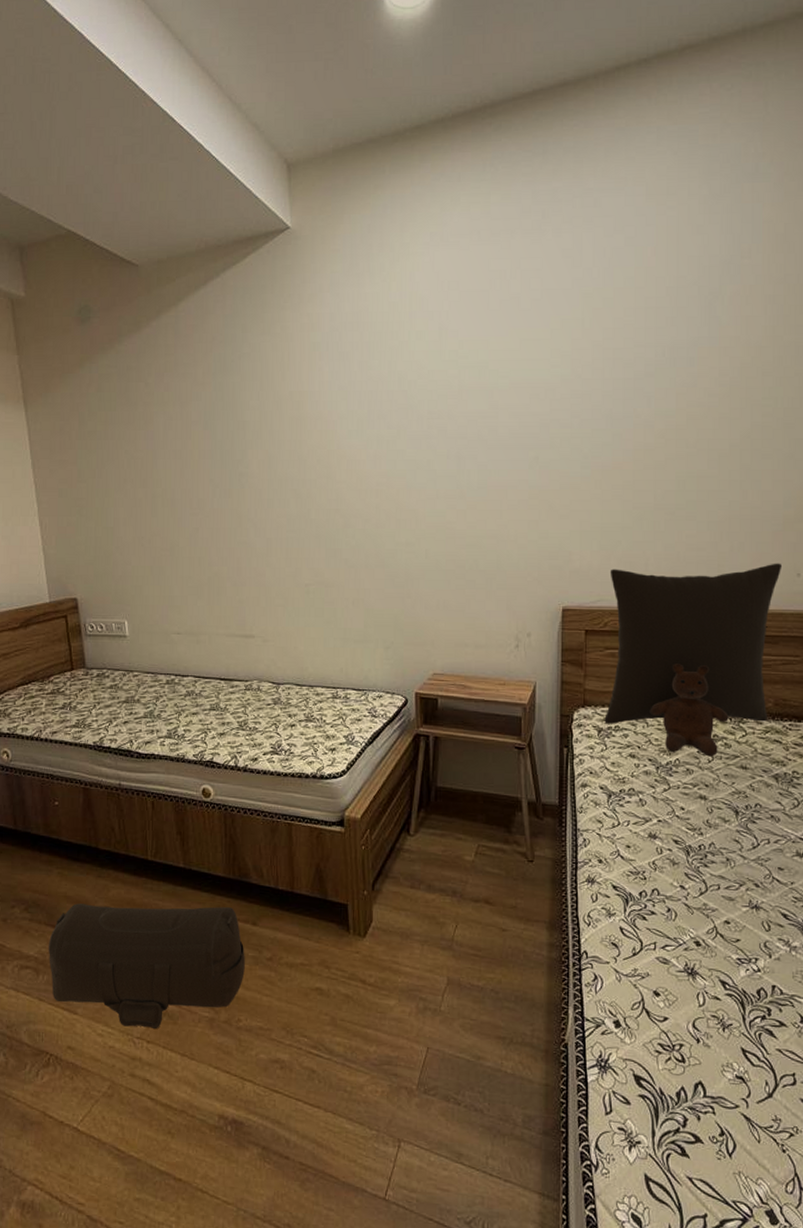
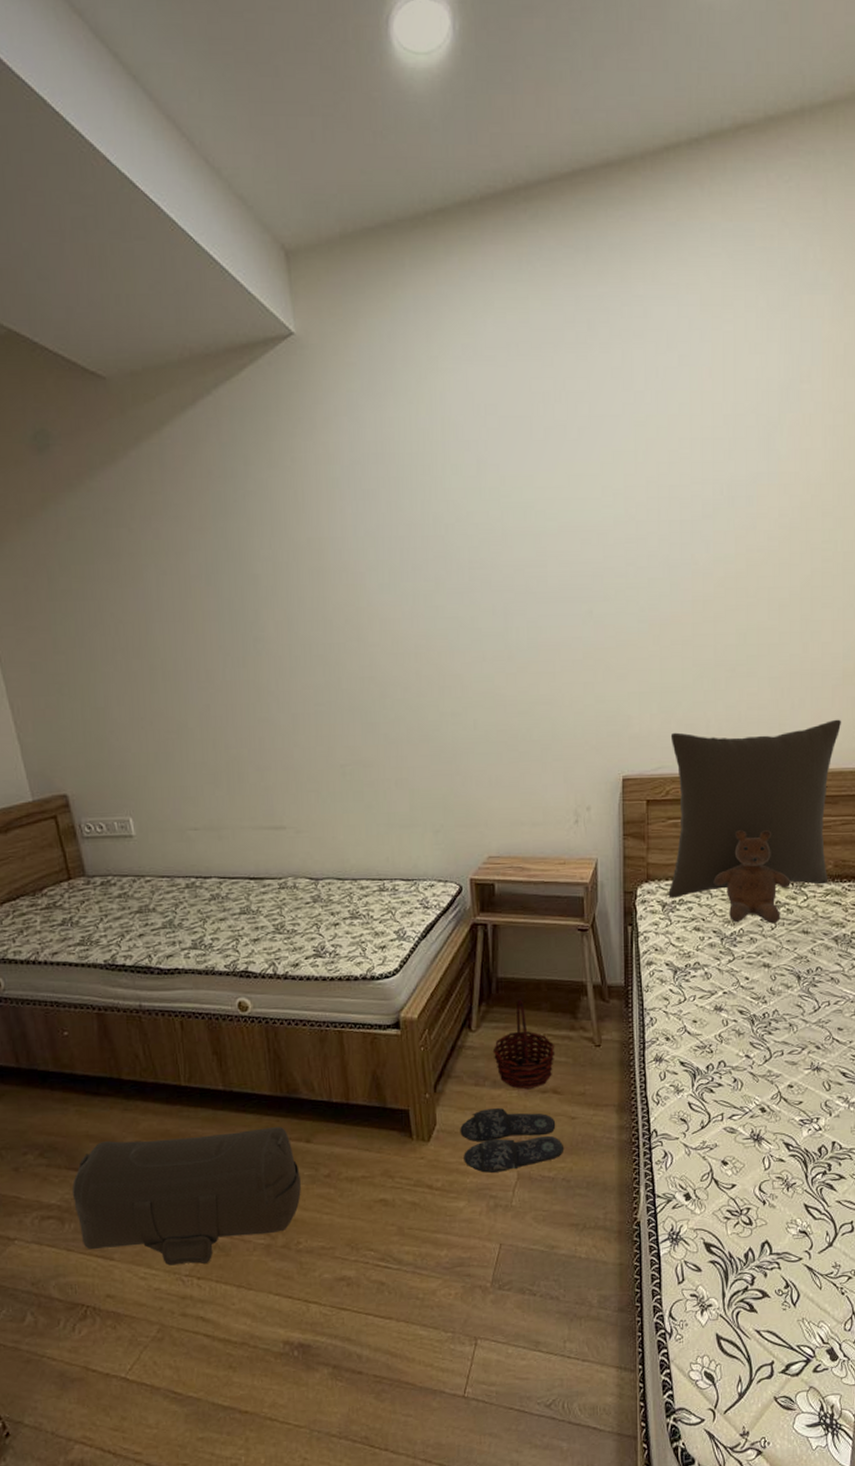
slippers: none [394,912,493,975] -> present [460,1108,563,1173]
basket: none [429,807,489,897] -> present [492,998,555,1090]

